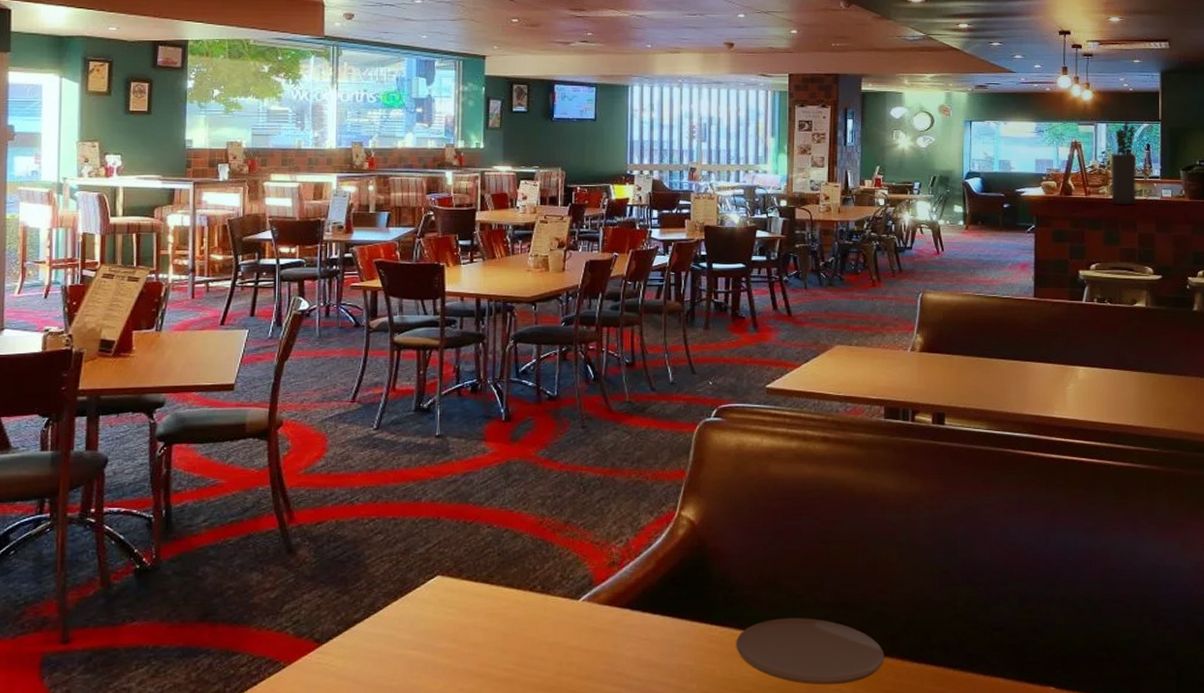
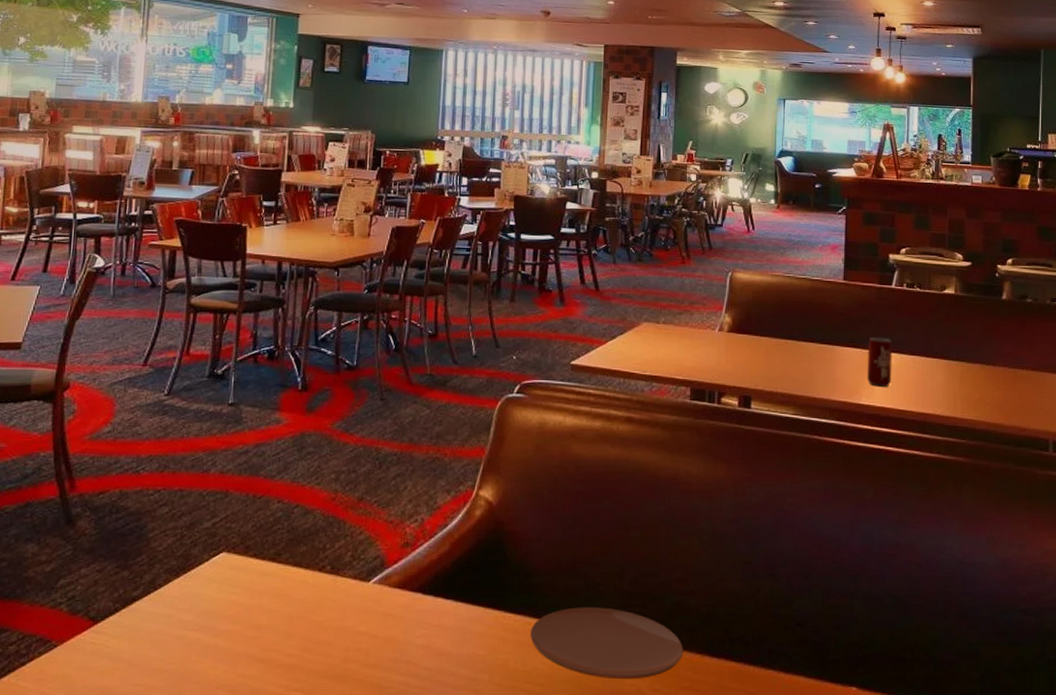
beer can: none [1059,352,1084,400] -> present [867,337,892,387]
vase: present [1111,118,1136,206] -> none [922,102,947,191]

